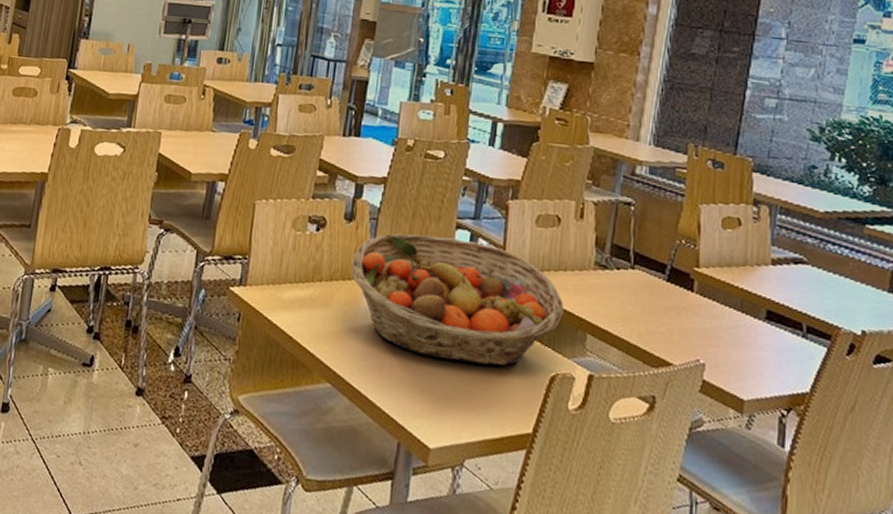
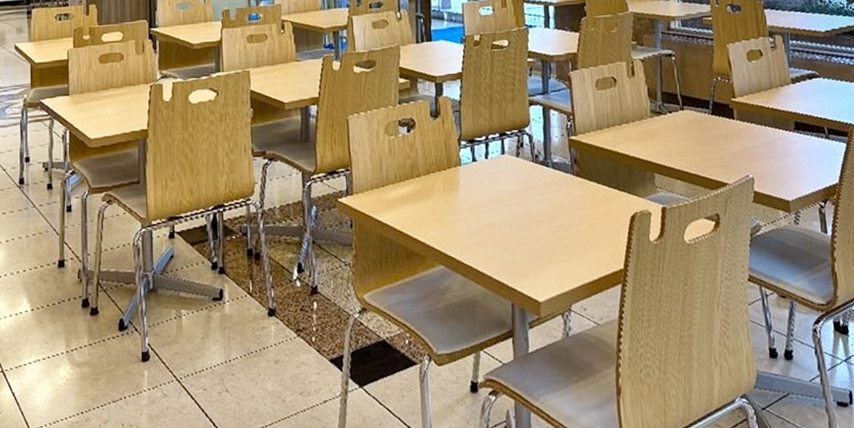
fruit basket: present [351,233,564,366] -> none [443,114,632,223]

